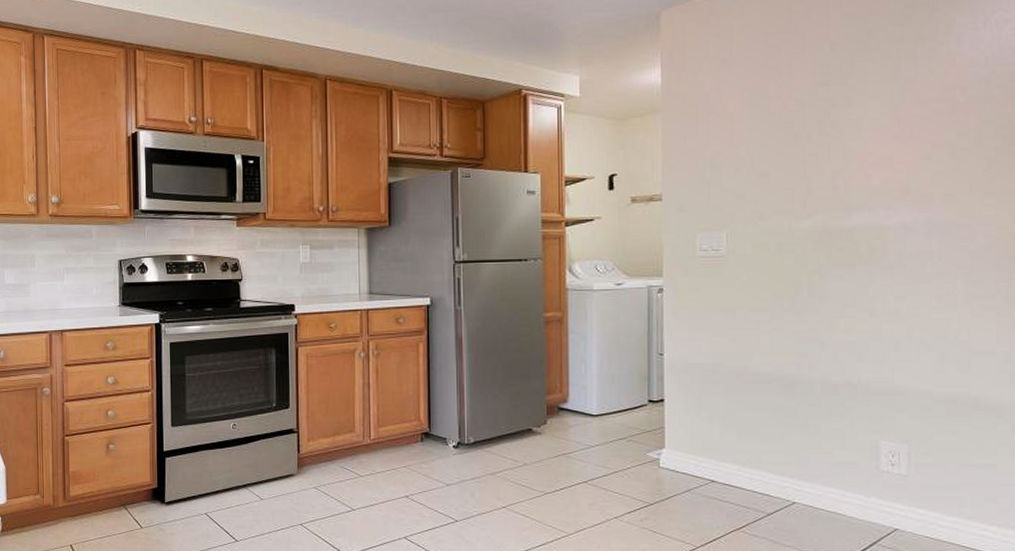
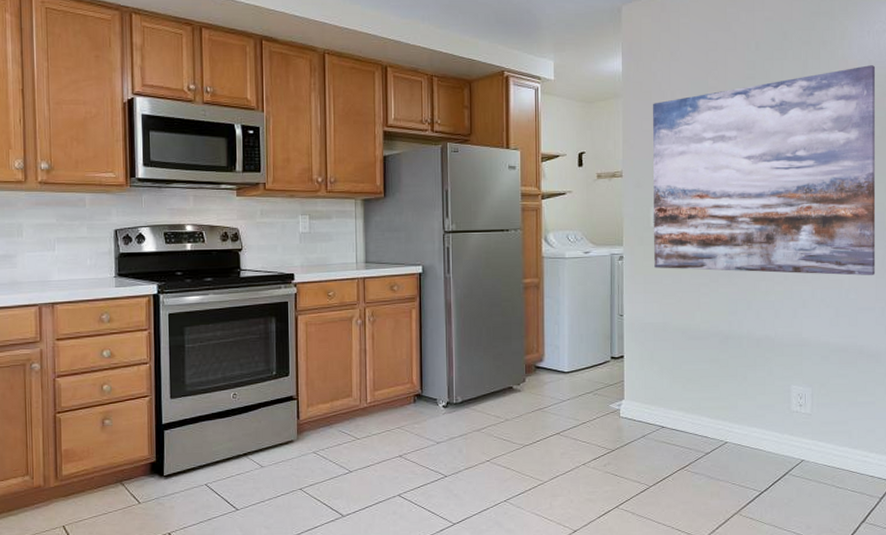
wall art: none [699,62,996,313] -> present [653,65,876,276]

